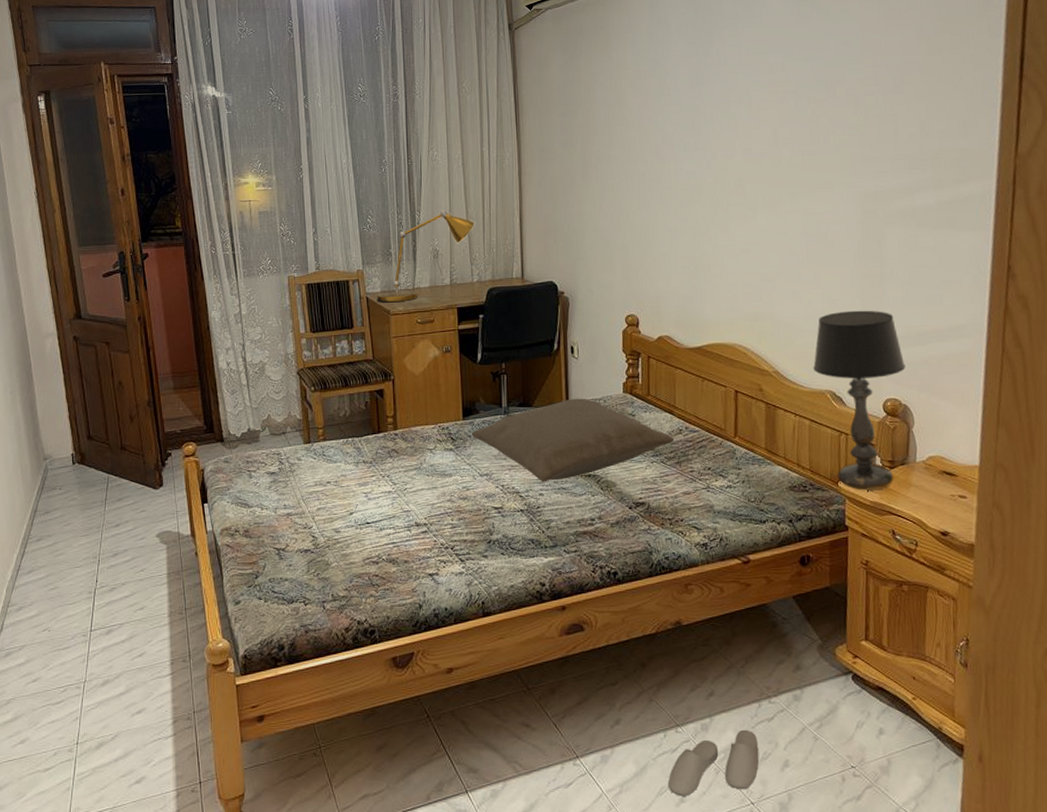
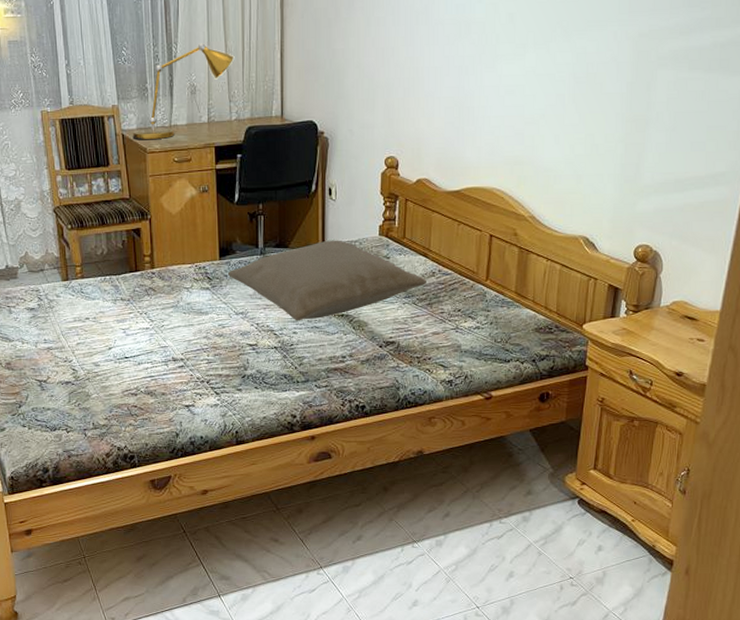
slippers: present [667,729,759,796] -> none [402,545,487,601]
table lamp: present [813,310,906,491] -> none [569,156,661,333]

